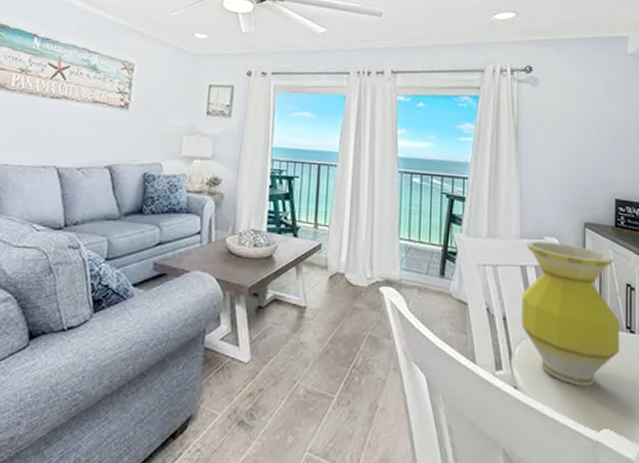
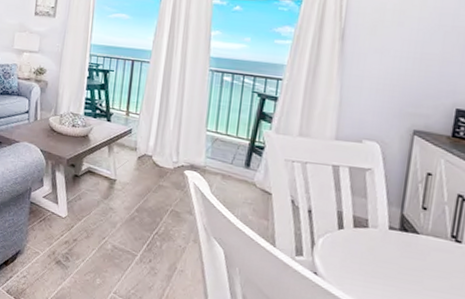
vase: present [522,241,620,386] -> none [328,143,446,284]

